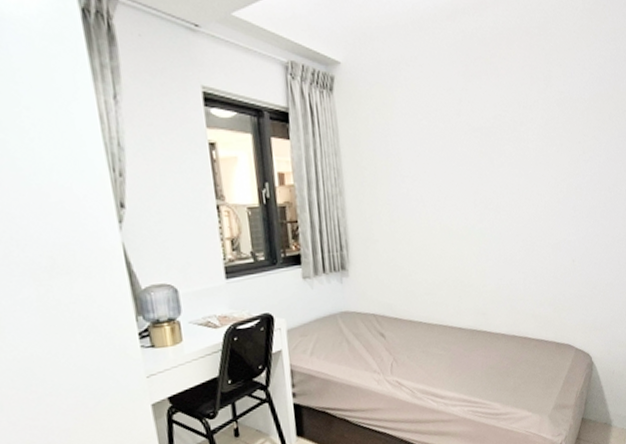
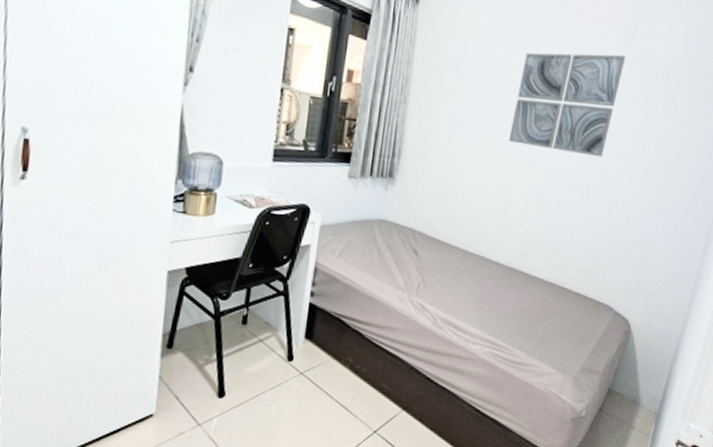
wall art: none [447,103,545,212] -> present [509,52,626,157]

